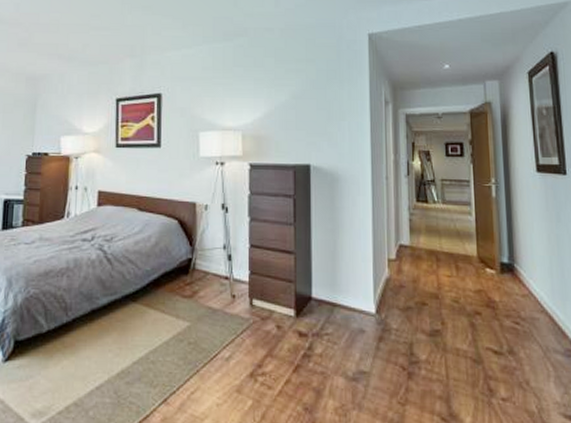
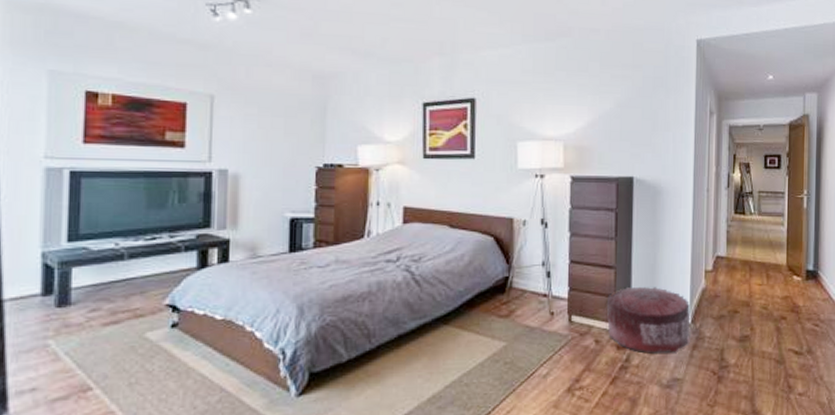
pouf: none [287,272,376,344] -> present [606,286,690,353]

